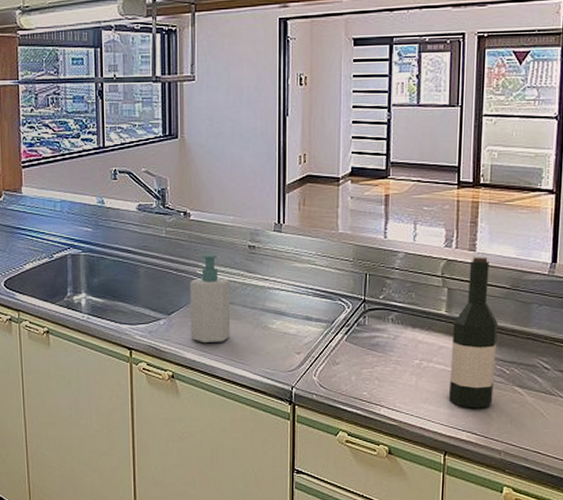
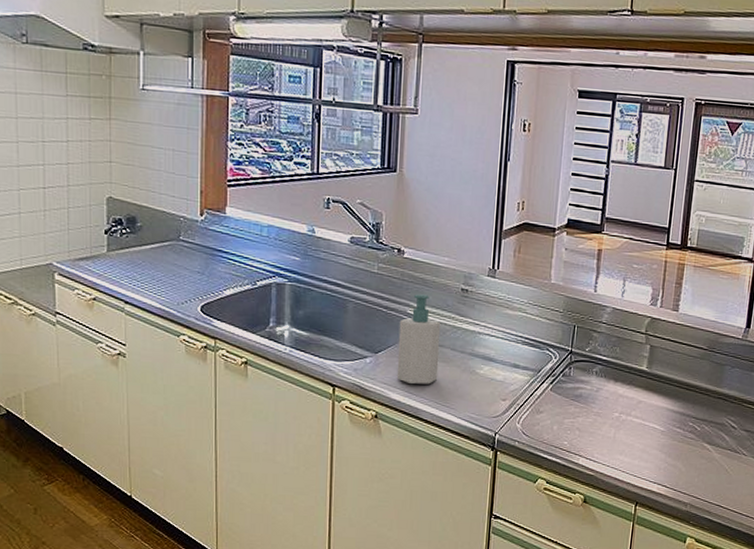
wine bottle: present [449,257,498,408] -> none [644,317,694,462]

